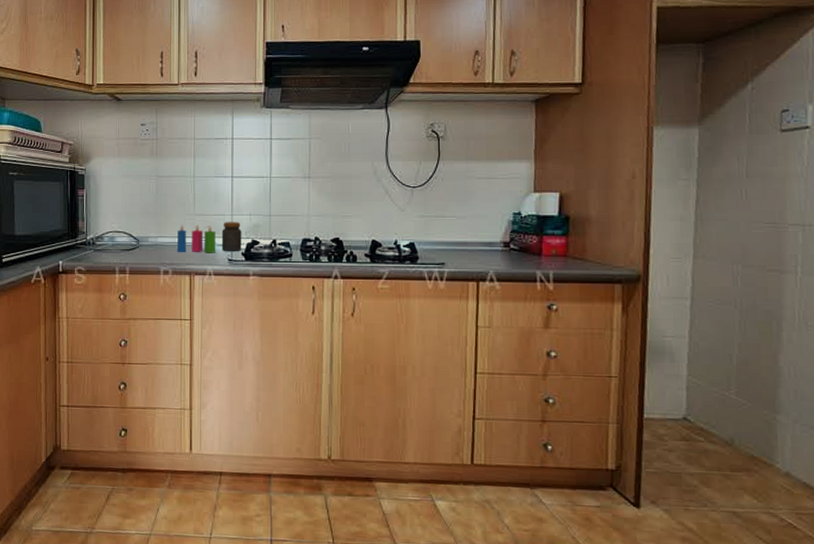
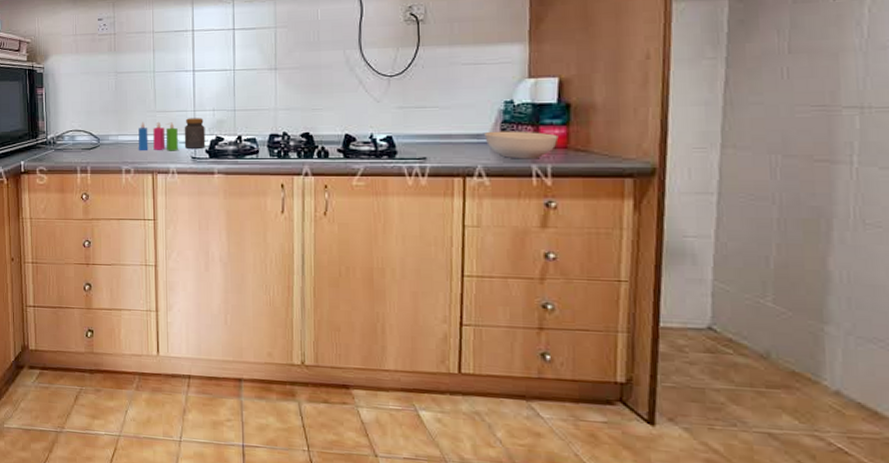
bowl: none [496,240,559,266] -> present [484,131,559,159]

